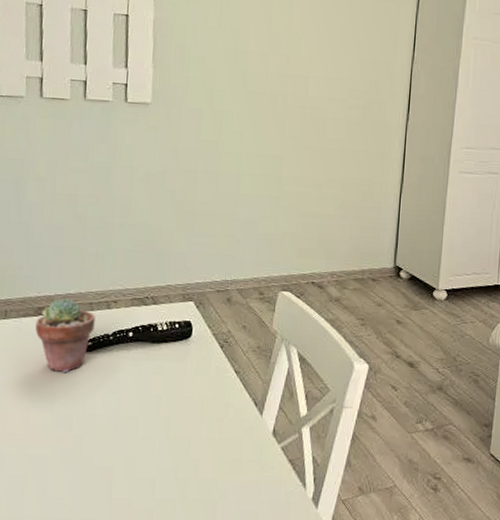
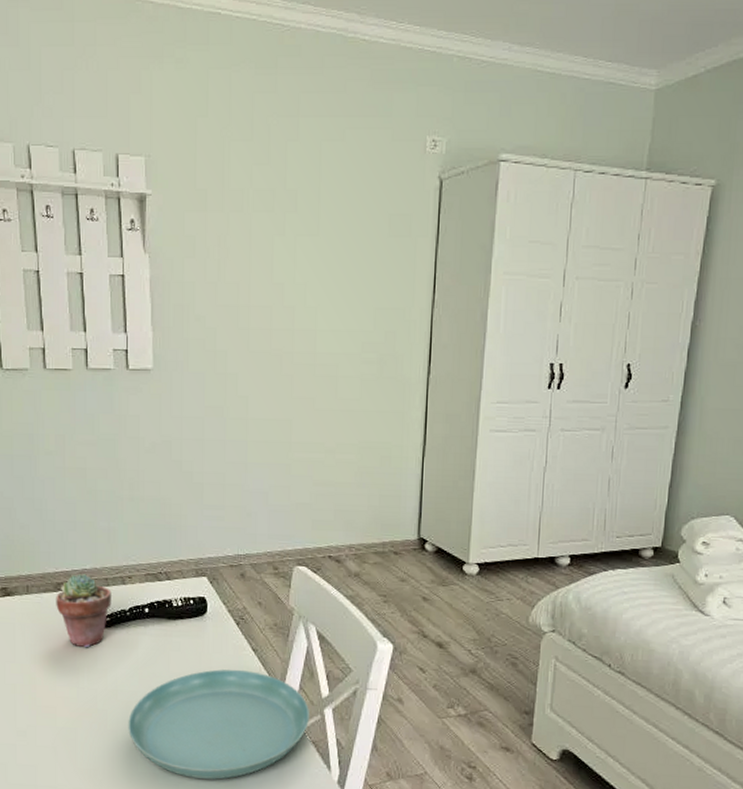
saucer: none [103,391,289,502] -> present [128,669,310,780]

